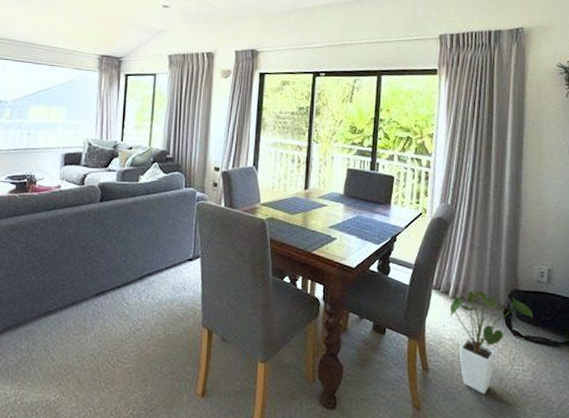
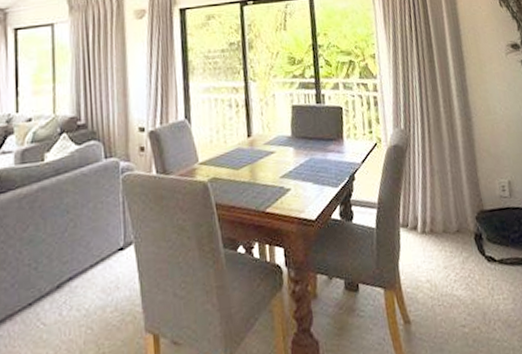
house plant: present [449,290,534,394] -> none [420,218,504,337]

